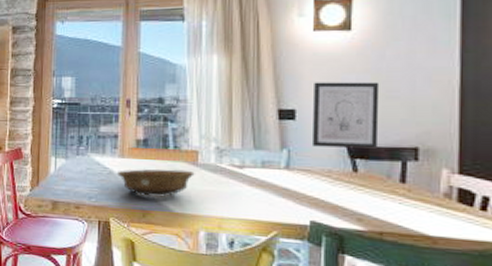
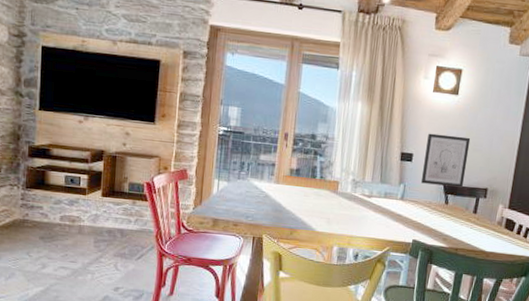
decorative bowl: present [116,168,195,197] -> none [271,194,335,219]

